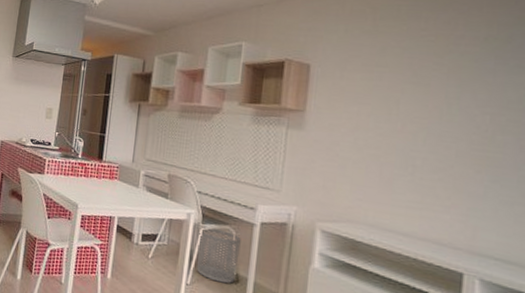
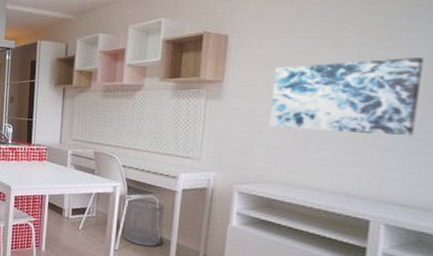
wall art: none [352,100,513,185] -> present [268,58,424,136]

